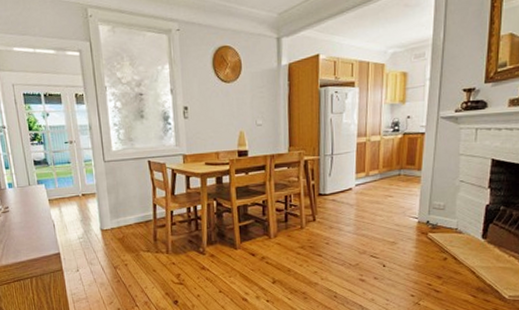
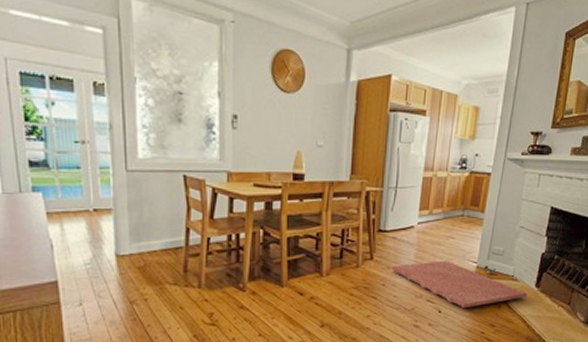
rug: none [334,218,474,262] -> present [392,261,528,309]

